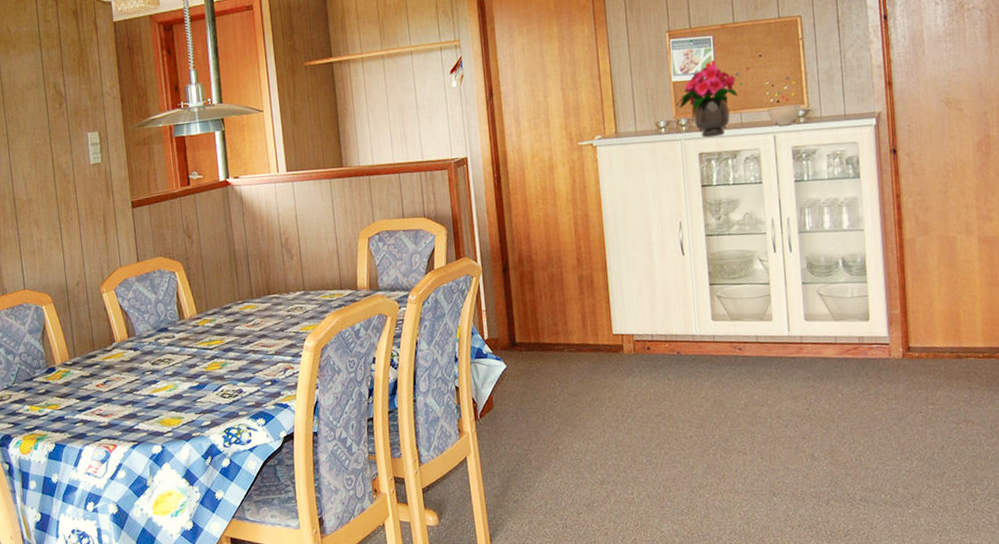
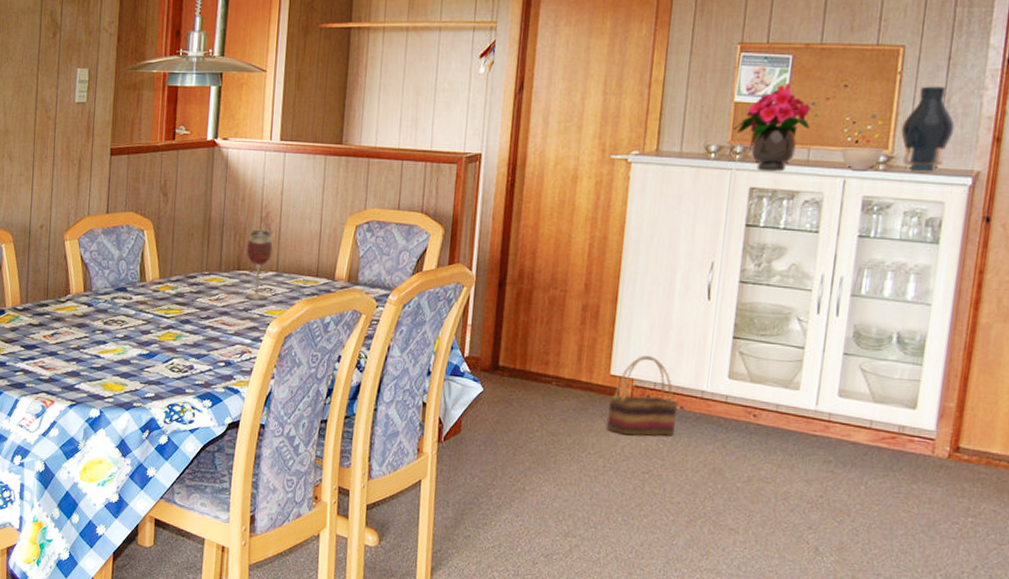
wineglass: none [272,254,300,320] -> present [246,229,273,300]
basket: none [615,312,676,385] -> present [606,356,679,437]
vase: none [811,45,854,120] -> present [901,86,955,172]

